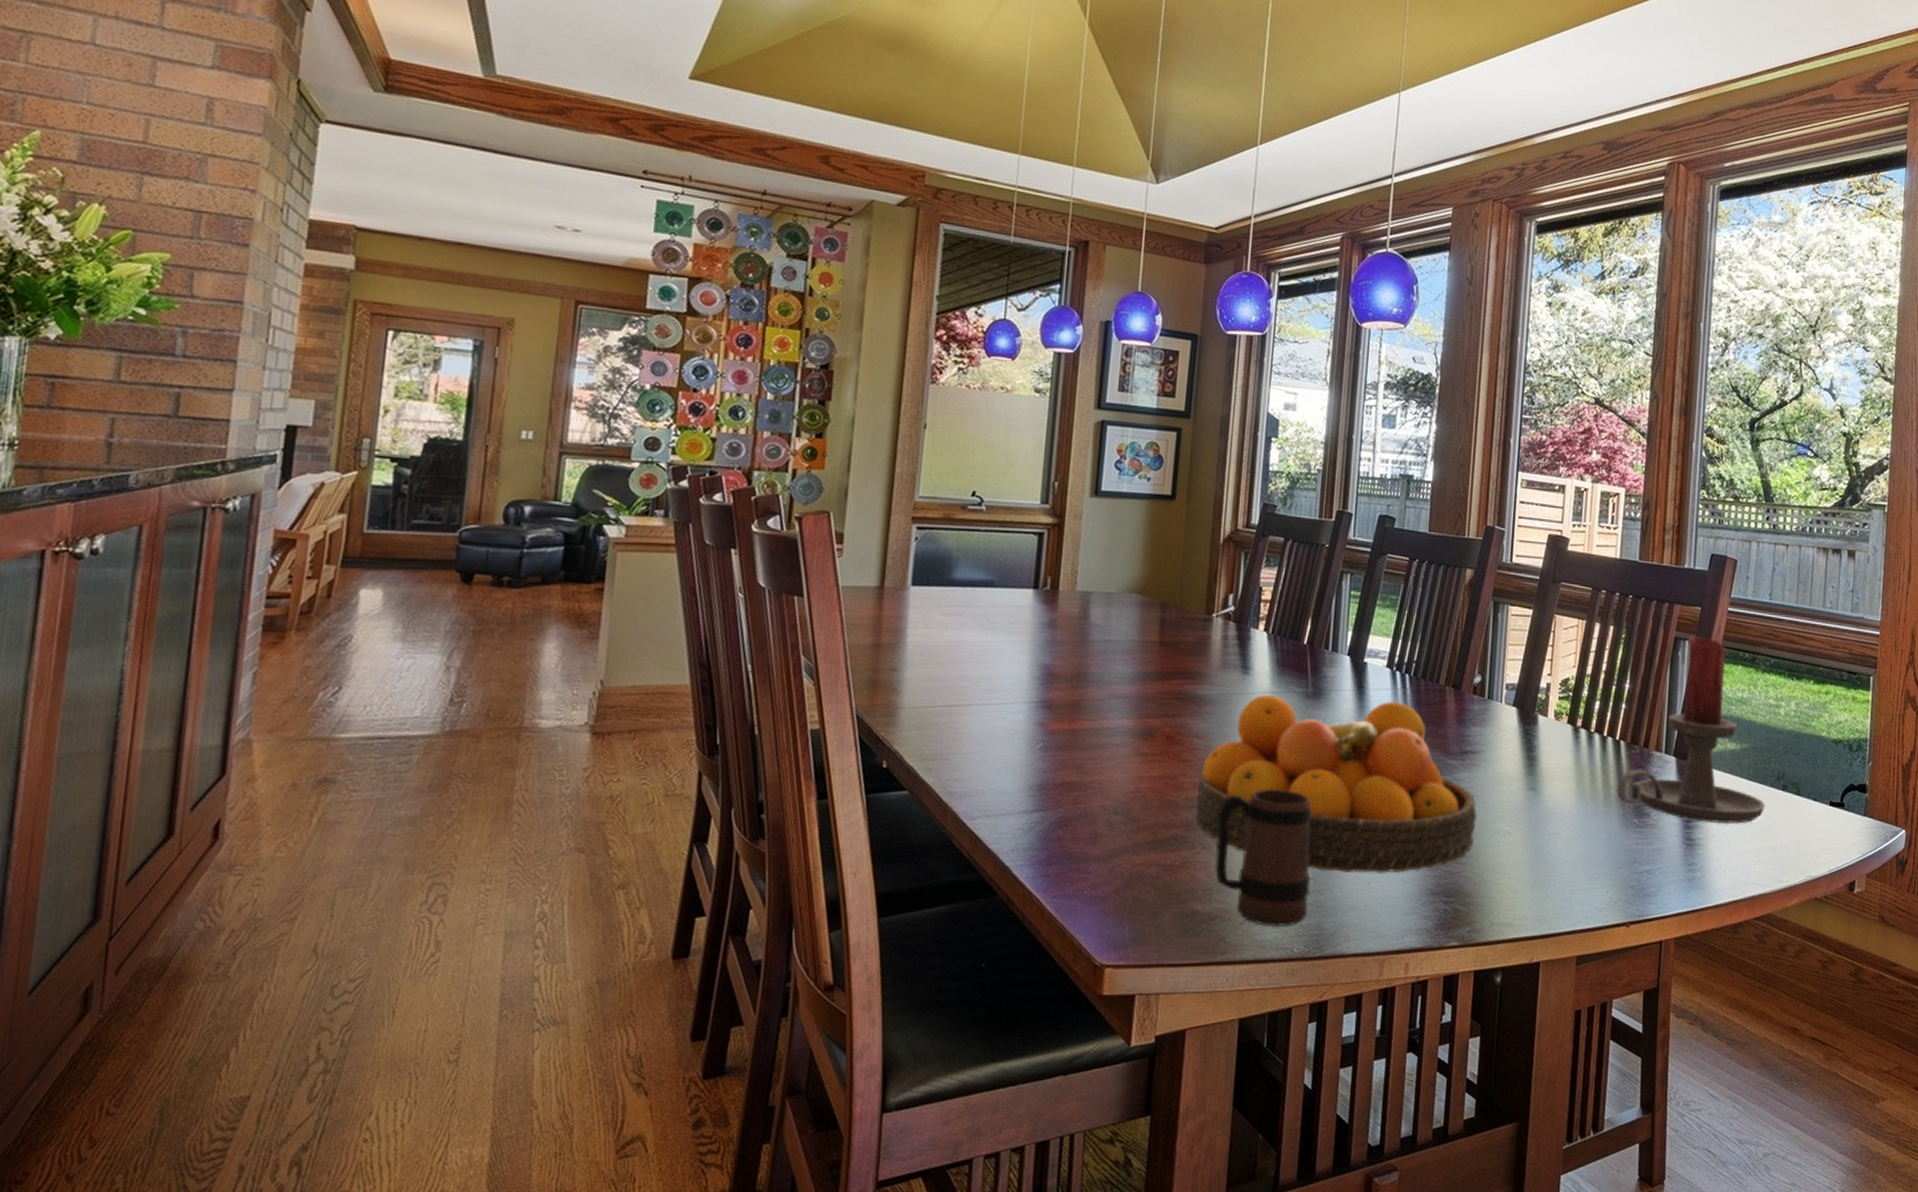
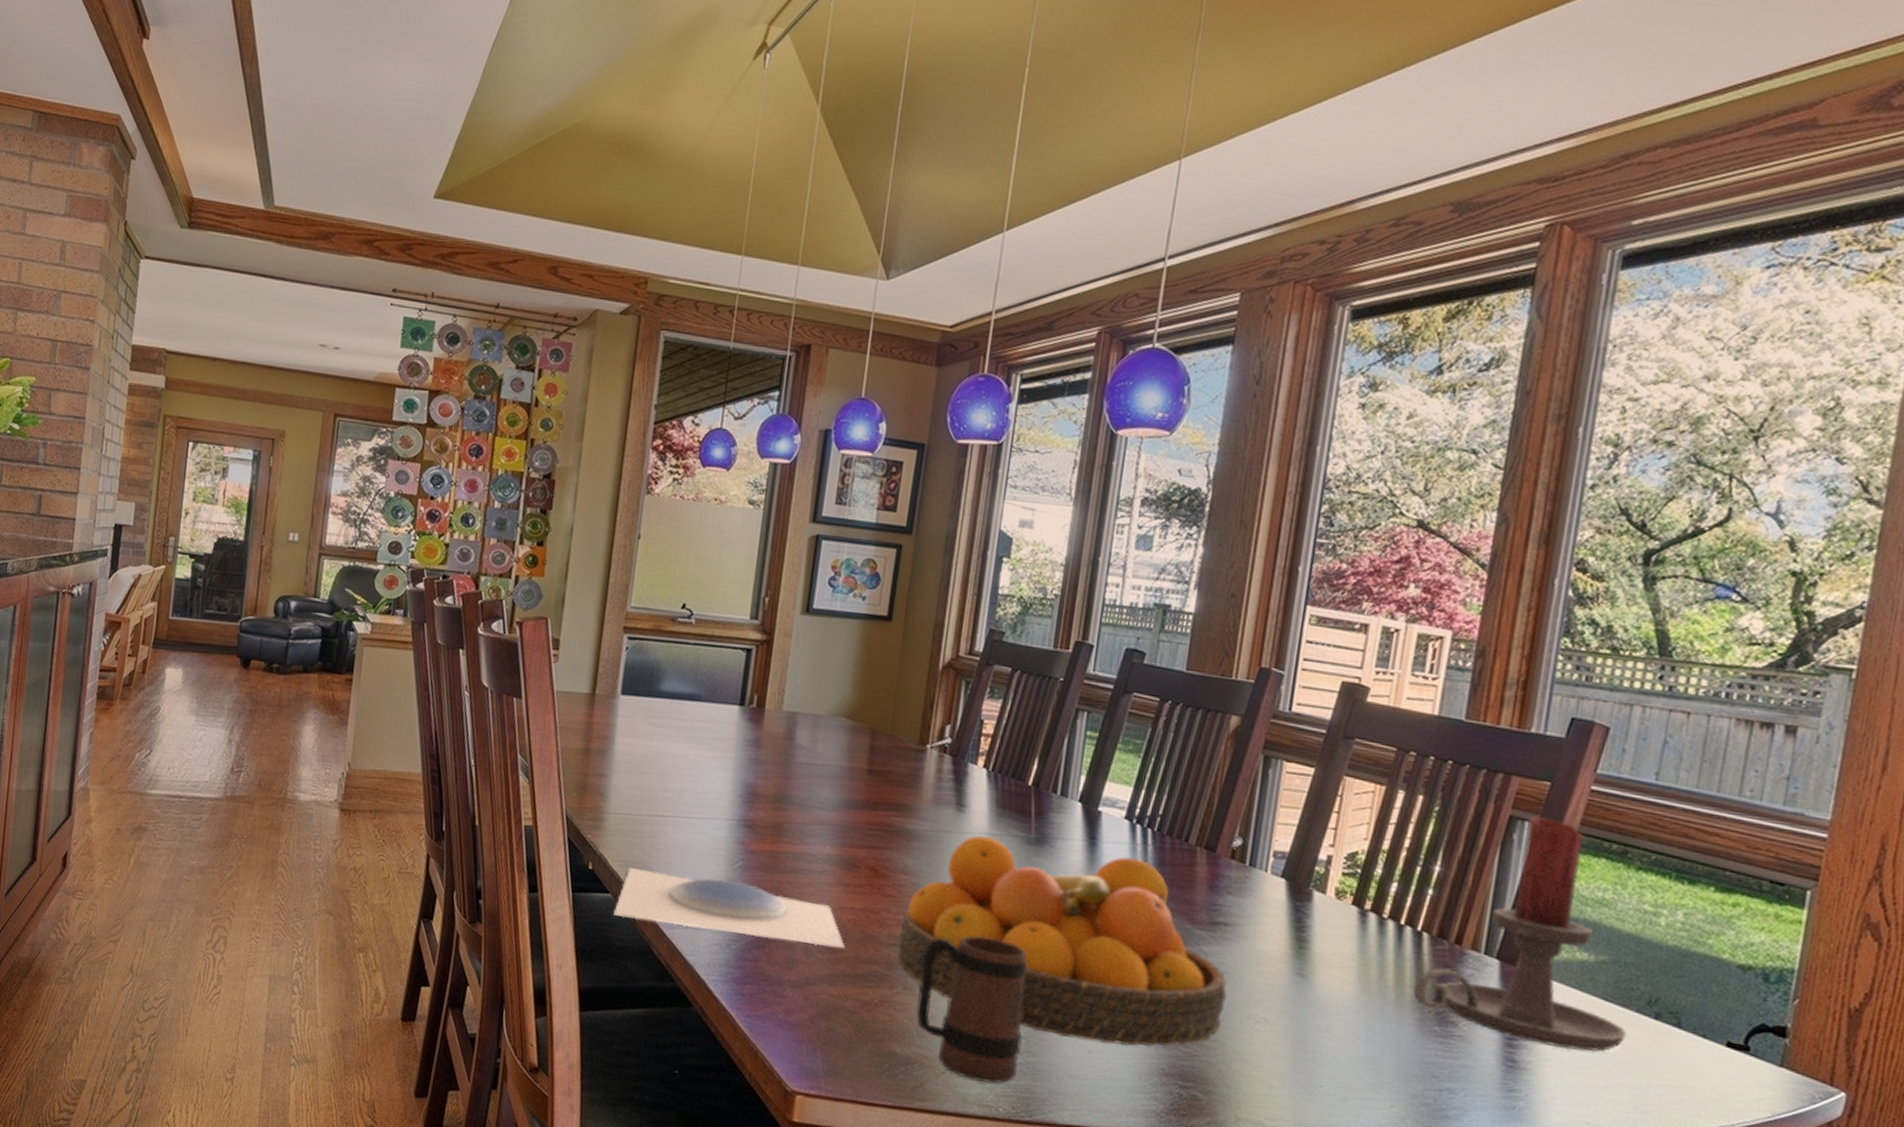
plate: none [911,760,1146,818] -> present [613,867,845,949]

